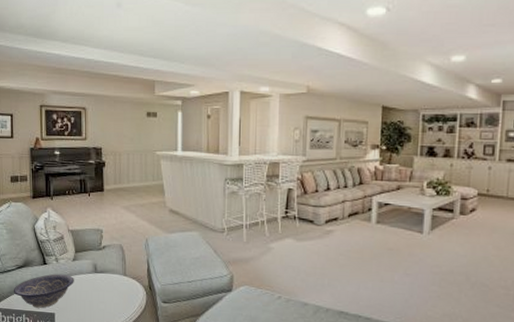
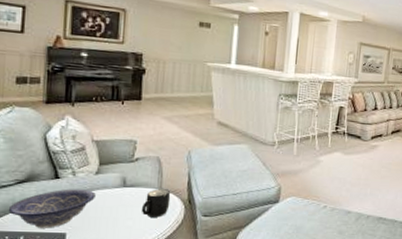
mug: none [110,275,134,302] -> present [141,189,171,217]

